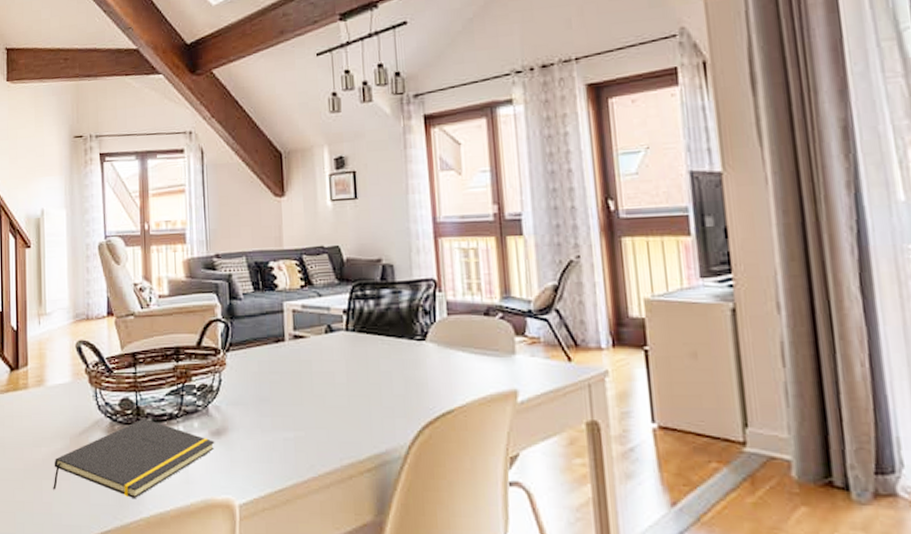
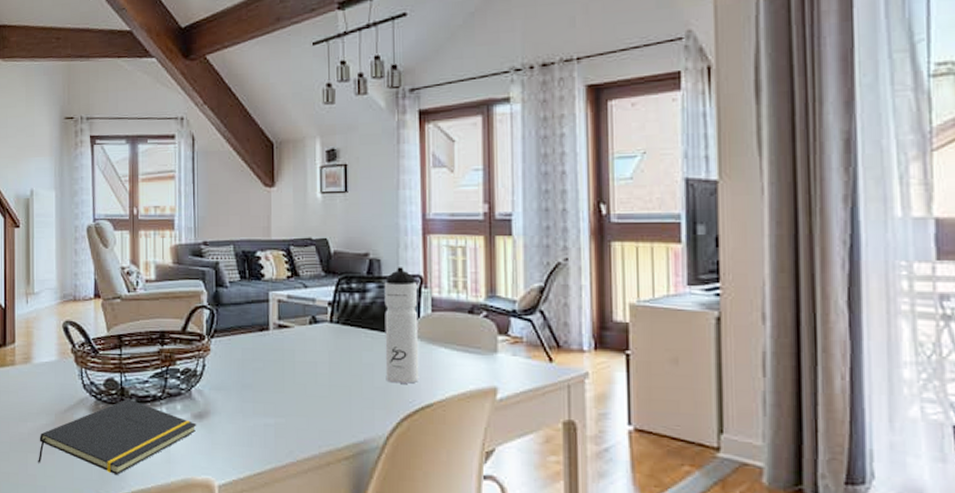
water bottle: none [398,271,439,390] -> present [384,267,419,384]

